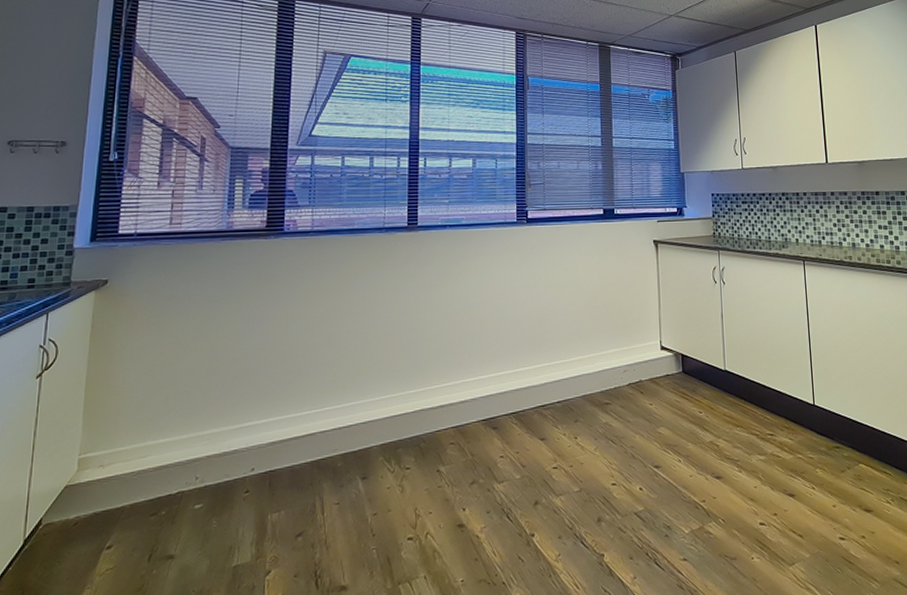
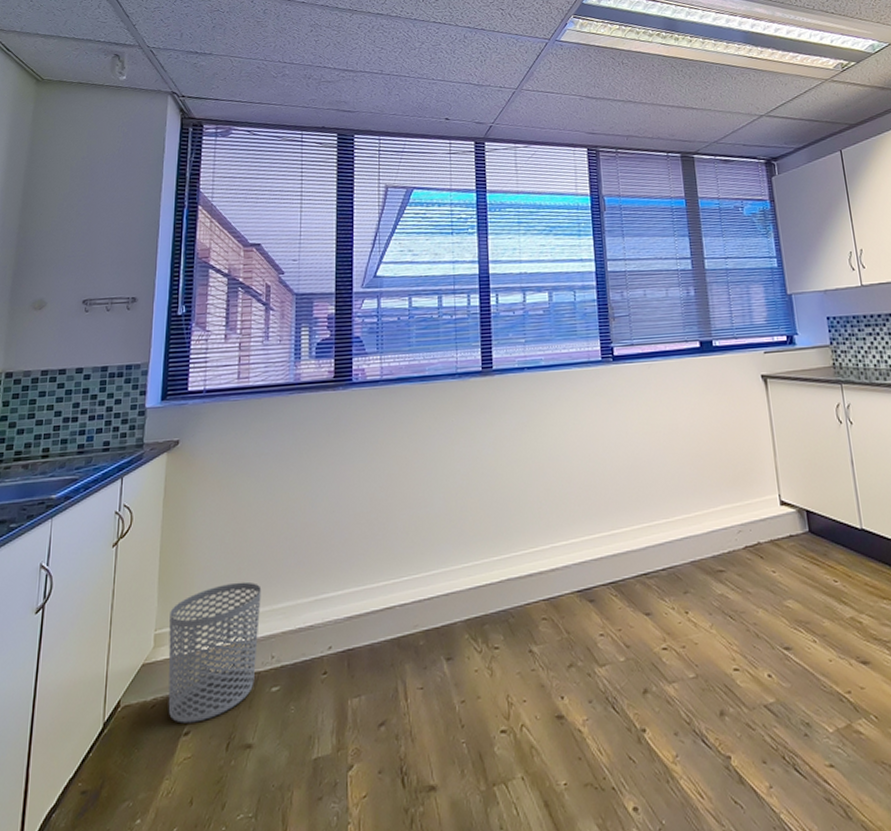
waste bin: none [91,411,188,539] -> present [168,581,262,724]

